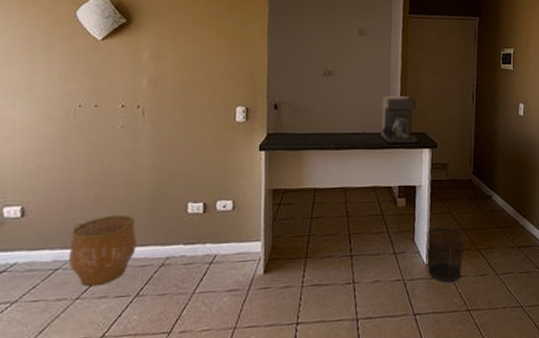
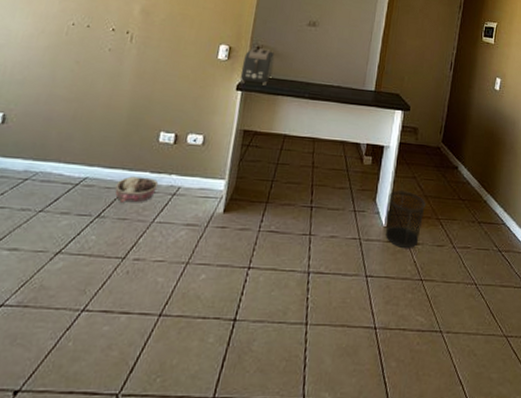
basket: present [68,215,137,287] -> none [38,134,108,202]
decorative basket: none [150,250,194,278] -> present [115,176,159,203]
toaster: none [261,105,294,143] -> present [240,48,275,86]
coffee maker: present [381,95,419,145] -> none [356,53,394,104]

